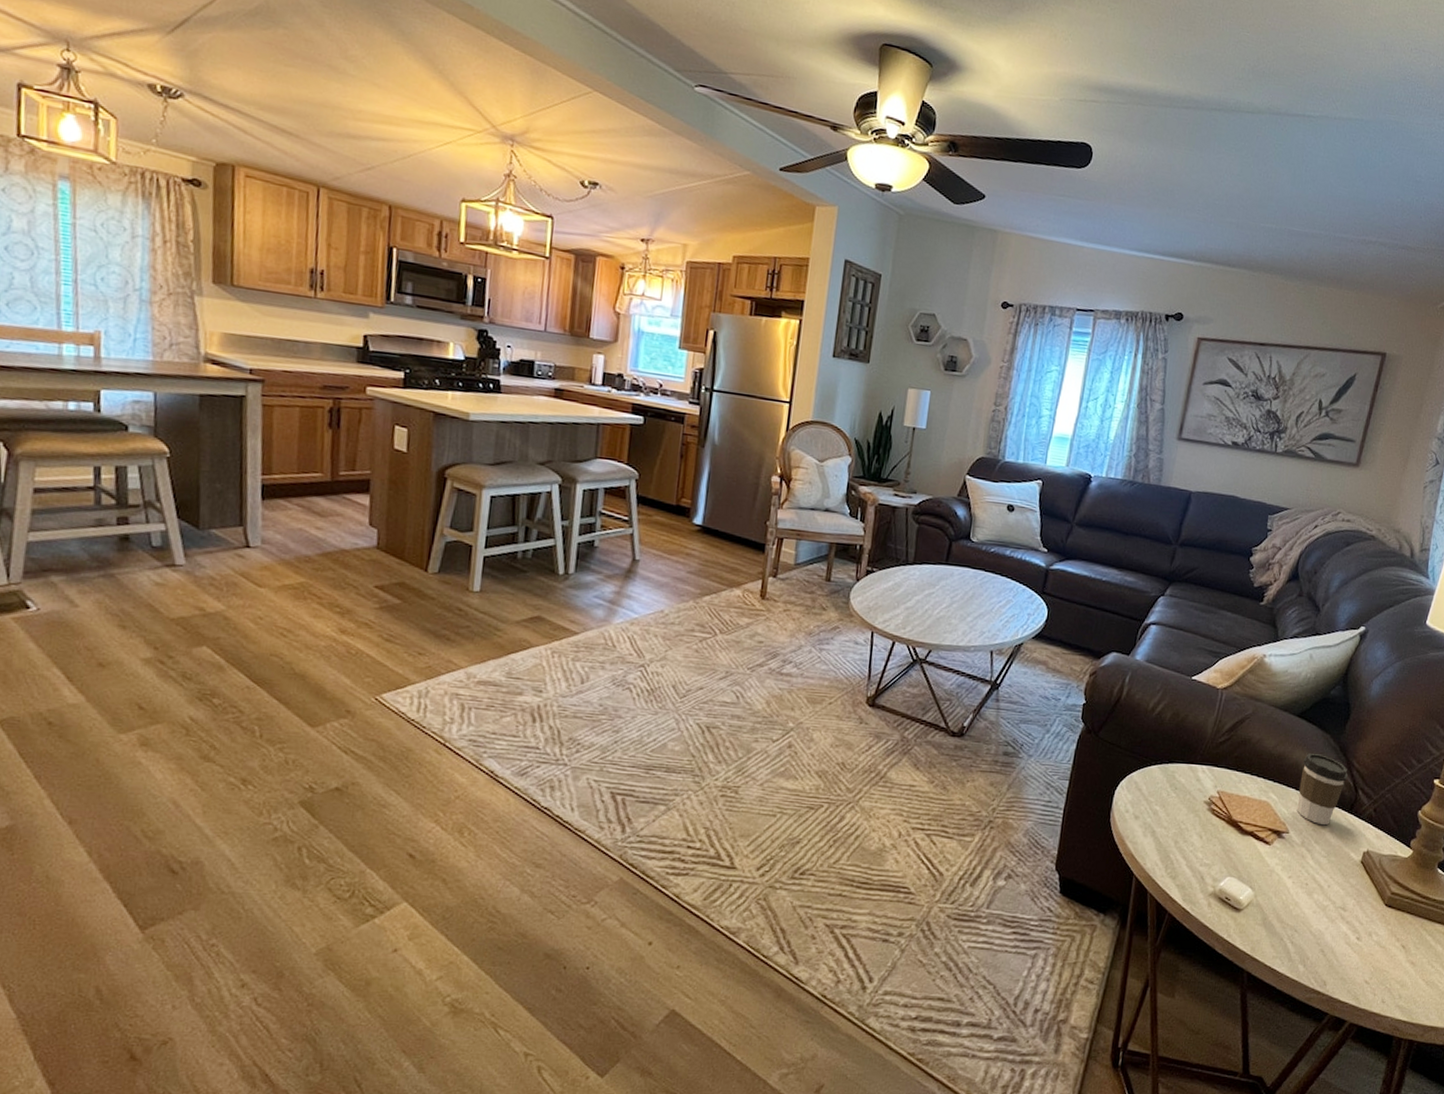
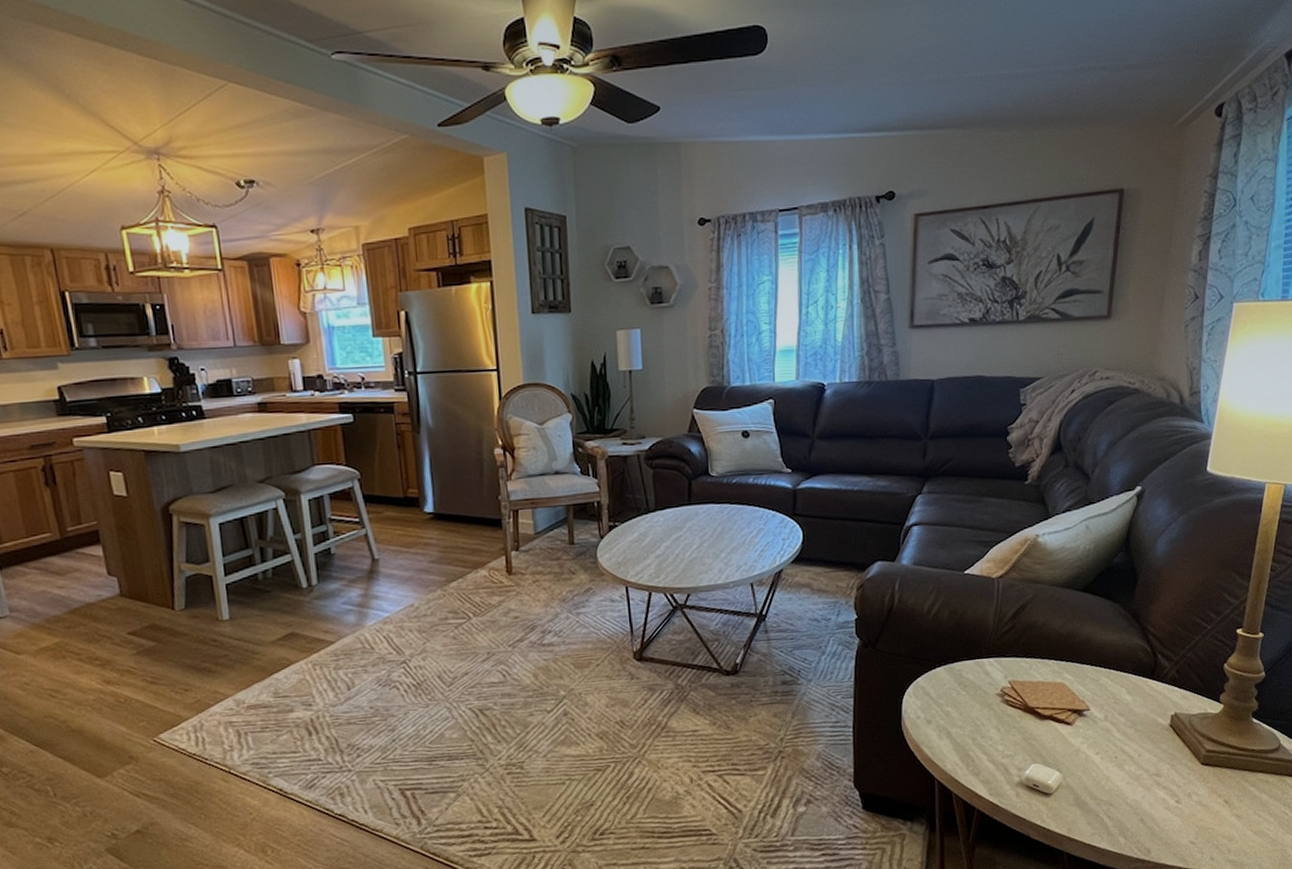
coffee cup: present [1296,752,1348,826] -> none [1094,625,1144,697]

